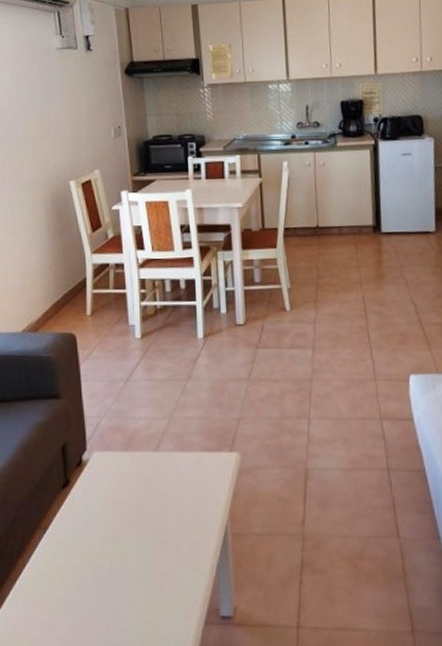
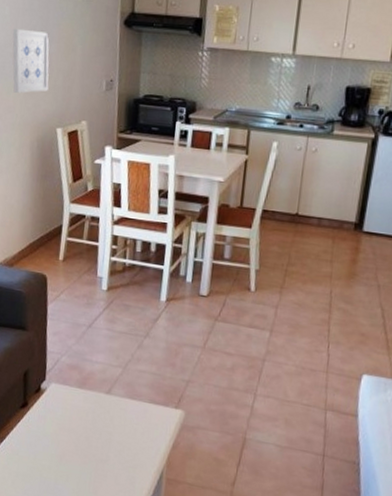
wall art: none [14,90,57,153] -> present [12,28,49,93]

